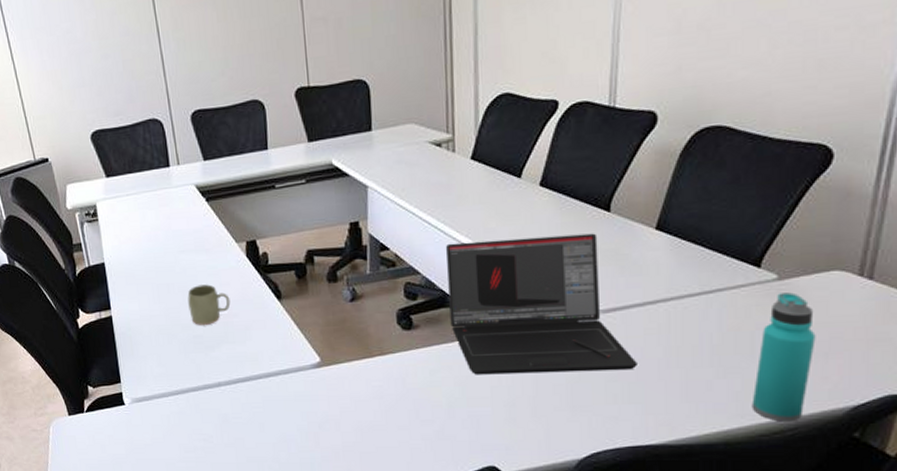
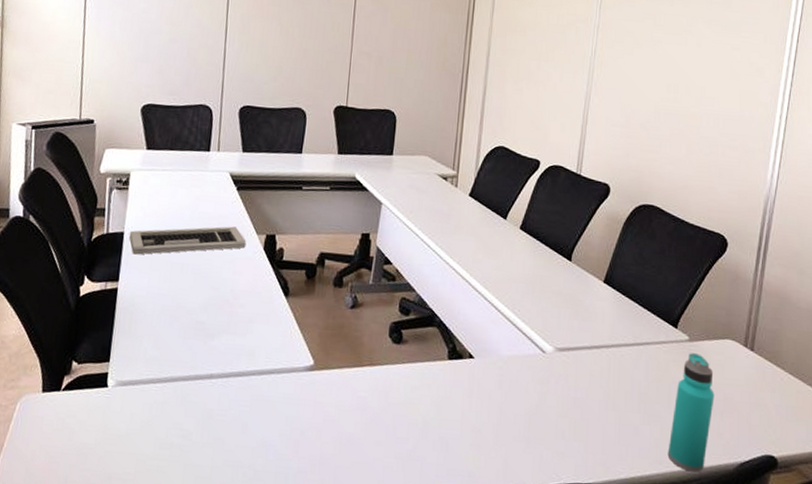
computer keyboard: none [109,239,228,282] -> present [129,226,247,255]
mug: present [187,284,231,325] -> none [197,270,240,312]
laptop: present [445,233,637,375] -> none [435,267,583,408]

